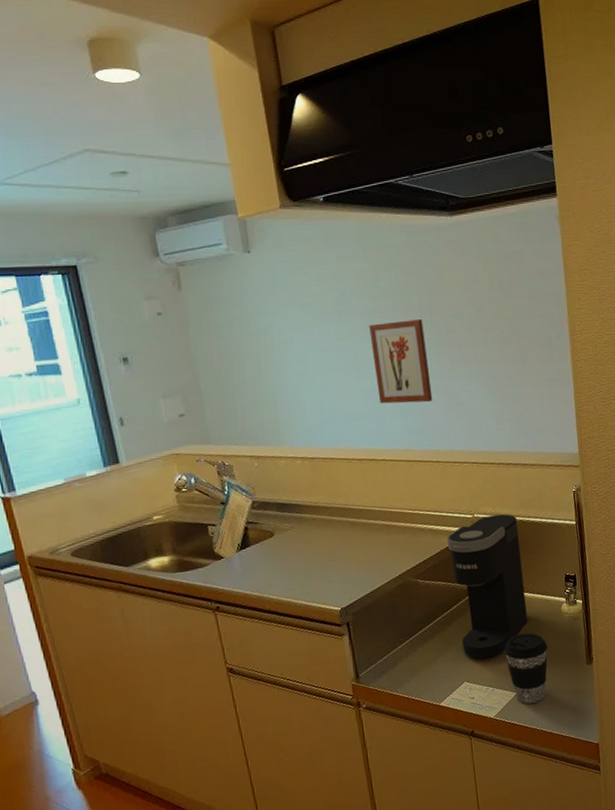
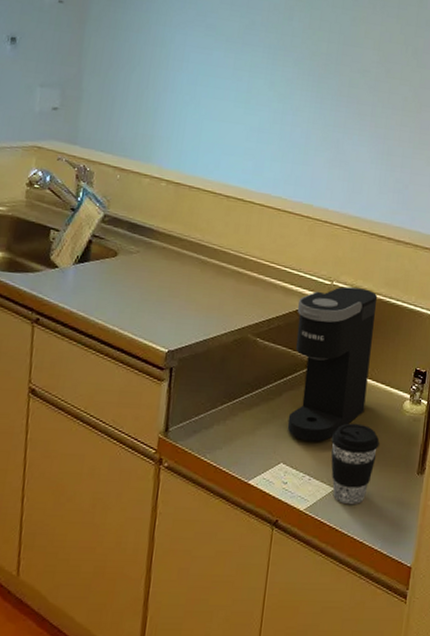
wall art: present [369,319,433,404] -> none [263,61,327,154]

